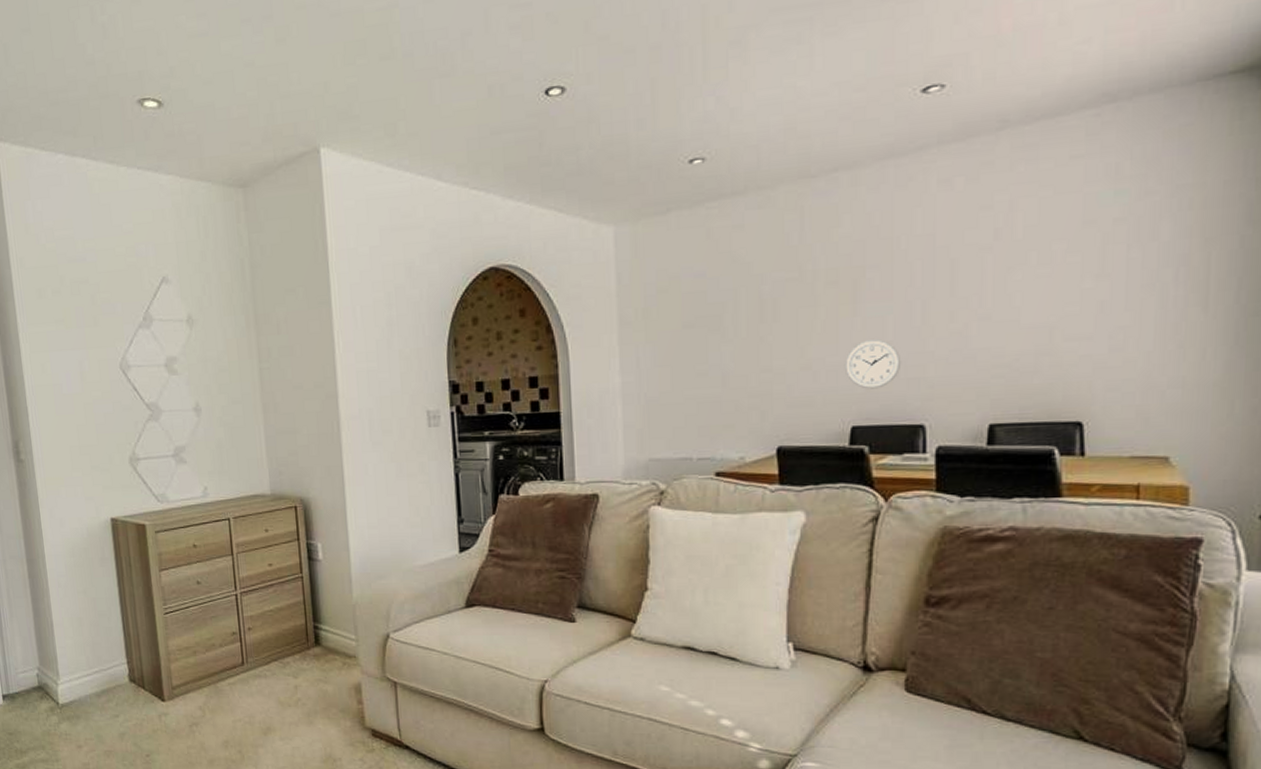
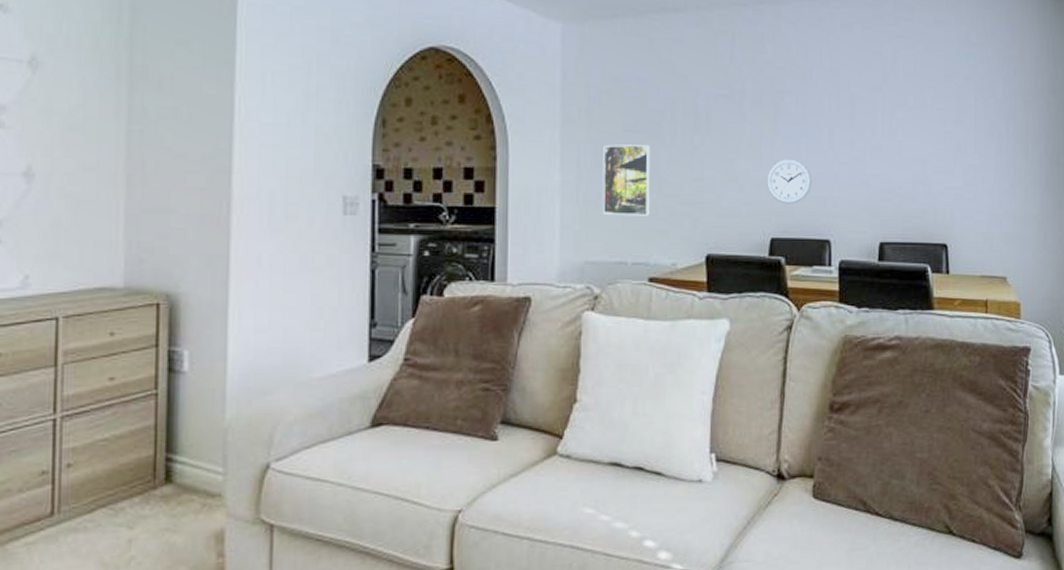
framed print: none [662,340,714,413] -> present [602,144,651,216]

